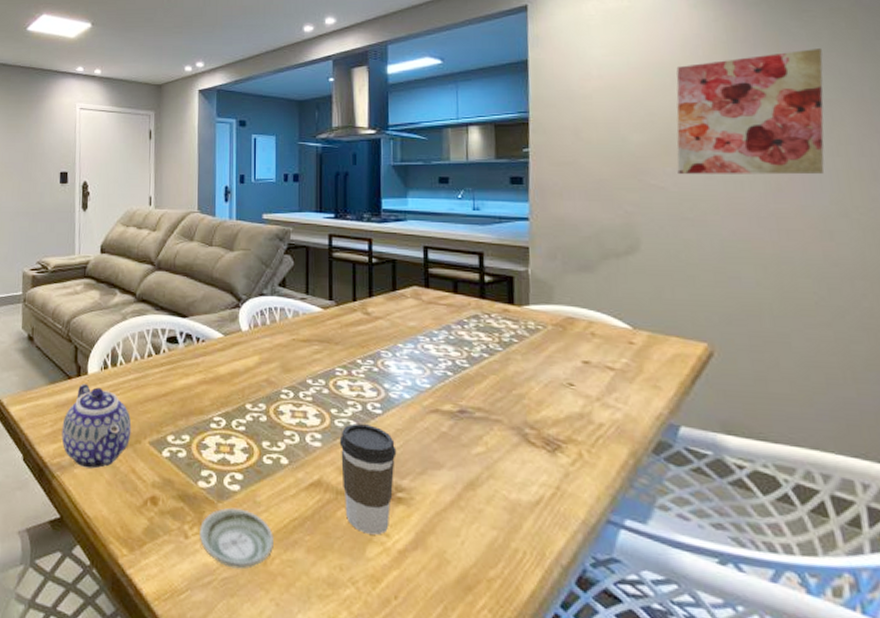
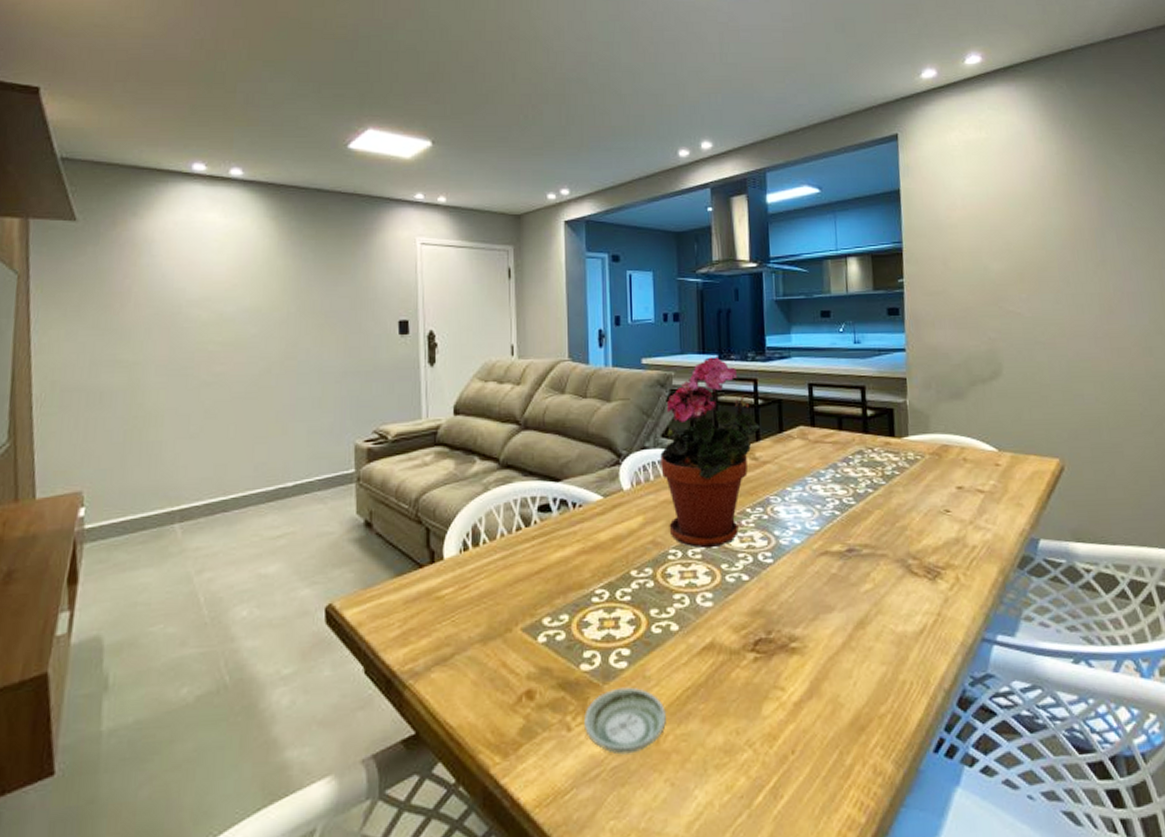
teapot: present [61,383,132,469] -> none [413,571,500,670]
potted plant: none [277,216,375,393] -> present [660,357,761,549]
coffee cup: present [339,423,397,535] -> none [731,576,789,691]
wall art: present [676,49,824,175] -> none [1027,181,1144,300]

